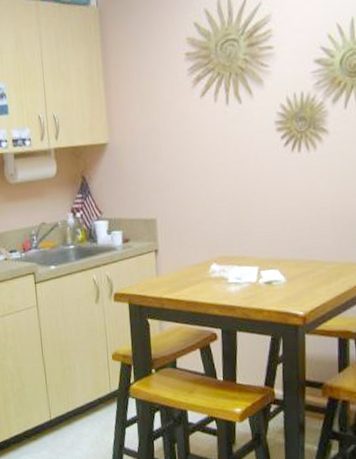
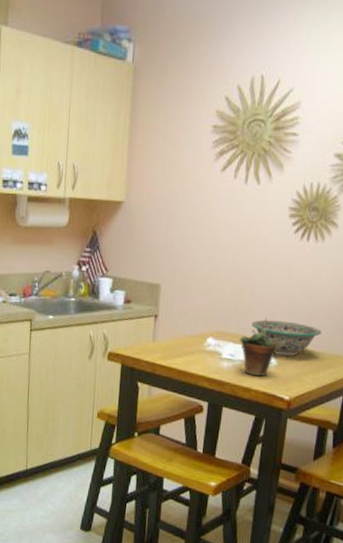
succulent plant: none [244,236,284,296] -> present [240,318,278,377]
decorative bowl: none [254,236,328,272] -> present [251,320,322,356]

